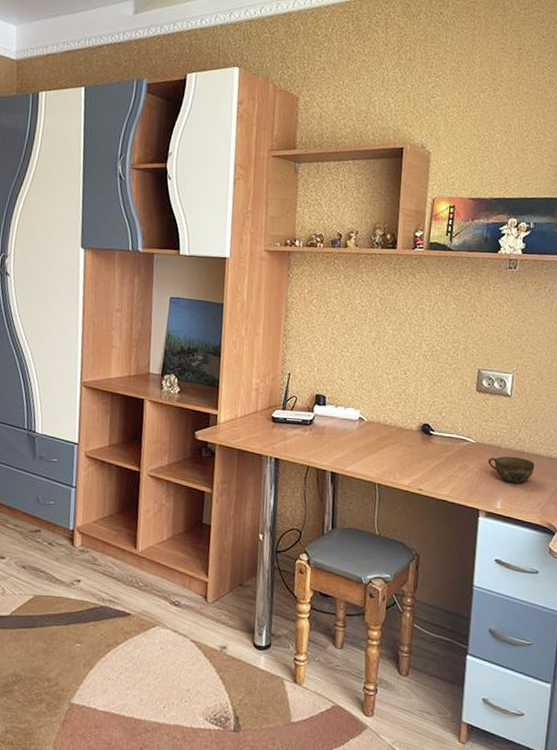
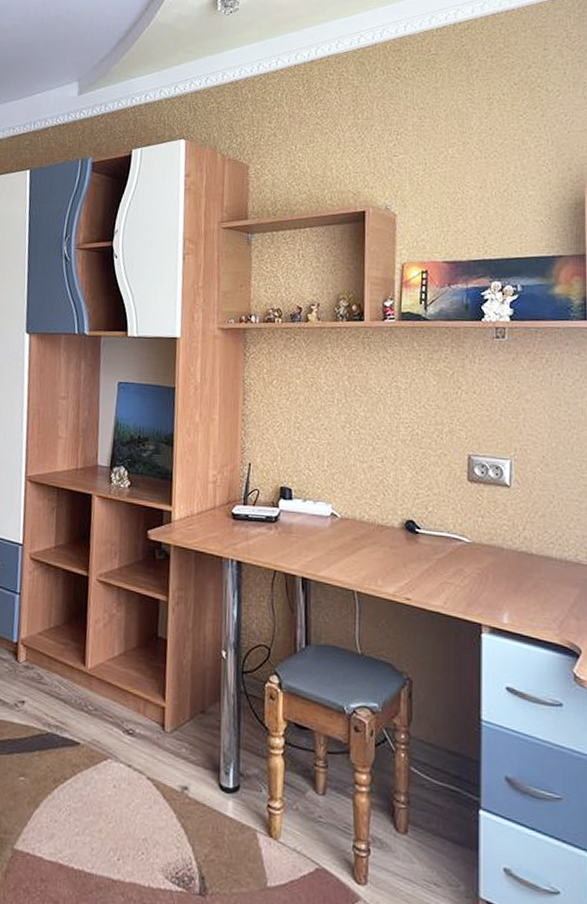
cup: present [487,456,535,484] -> none [487,559,546,593]

